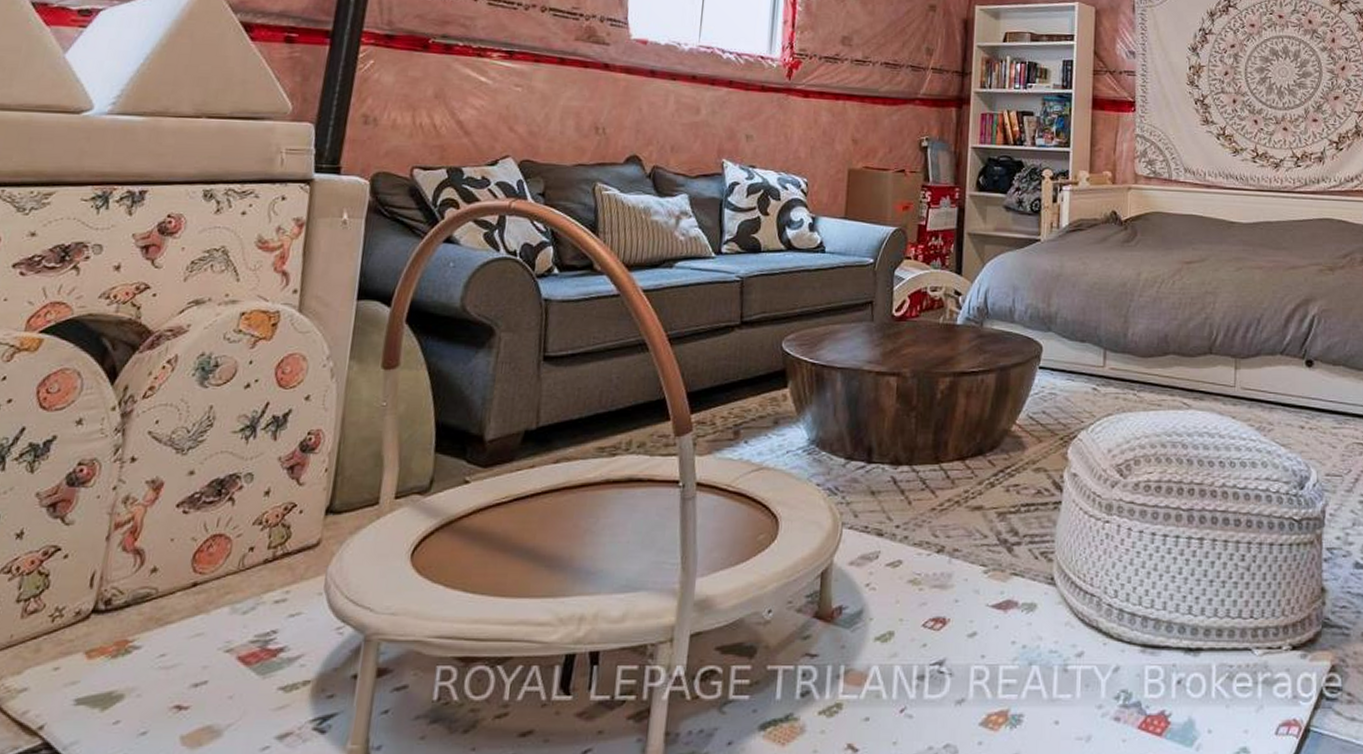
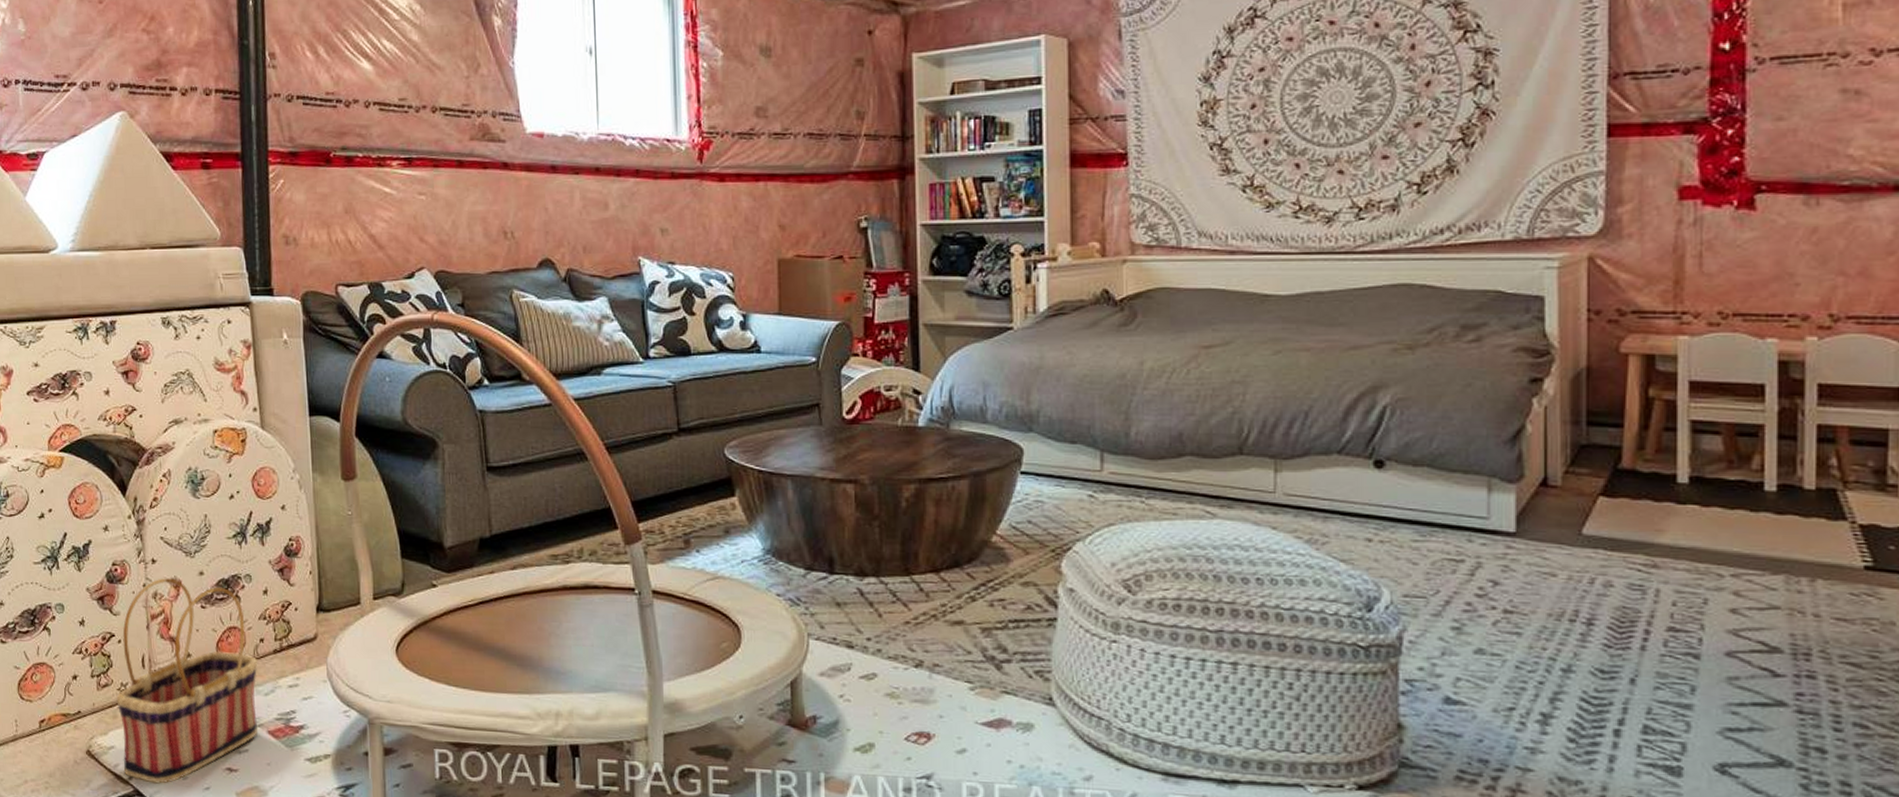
basket: none [33,479,242,732] -> present [116,578,259,784]

